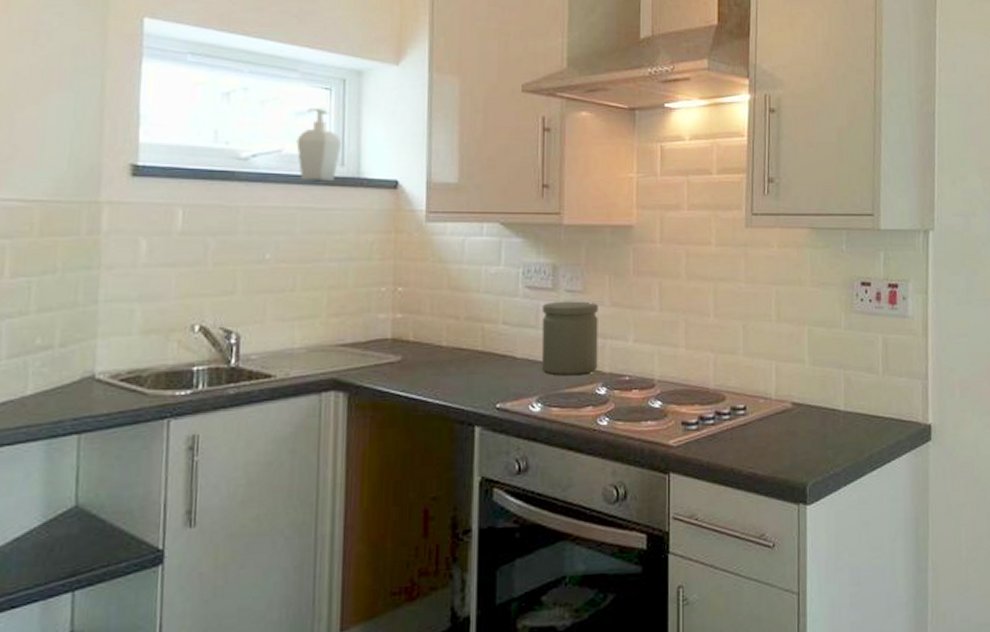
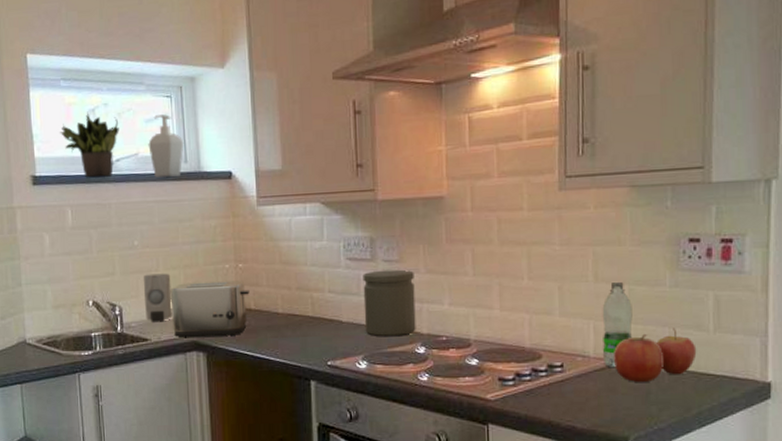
potted plant: none [178,94,261,176] -> present [59,111,119,179]
soap dispenser: none [271,295,310,356] -> present [144,273,172,324]
toaster: none [307,307,409,375] -> present [170,280,250,338]
bottle: none [783,321,812,411] -> present [602,281,633,368]
fruit: none [794,376,840,425] -> present [614,334,665,382]
fruit: none [833,370,868,418] -> present [656,328,697,375]

